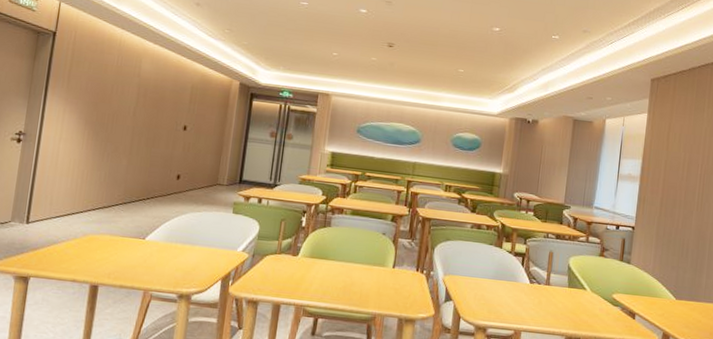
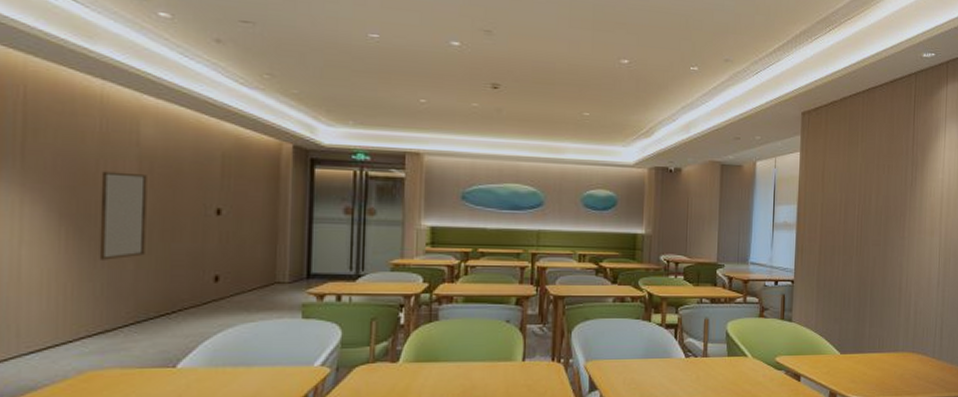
home mirror: none [106,93,142,157] -> present [99,171,147,260]

